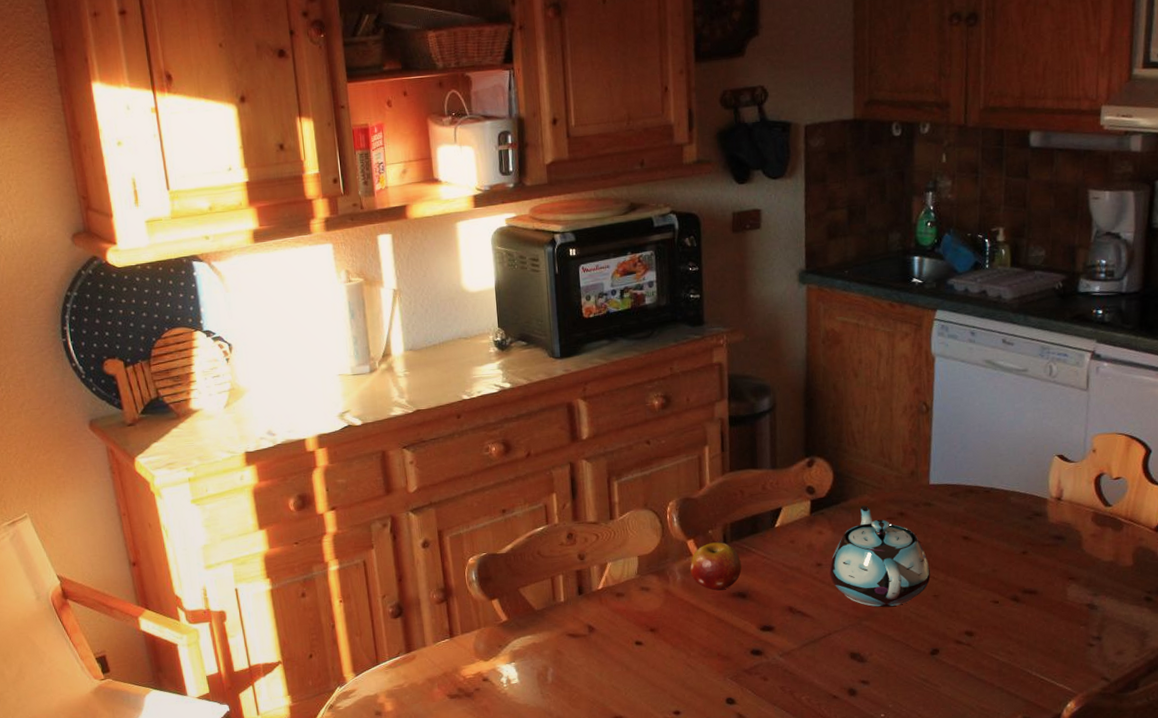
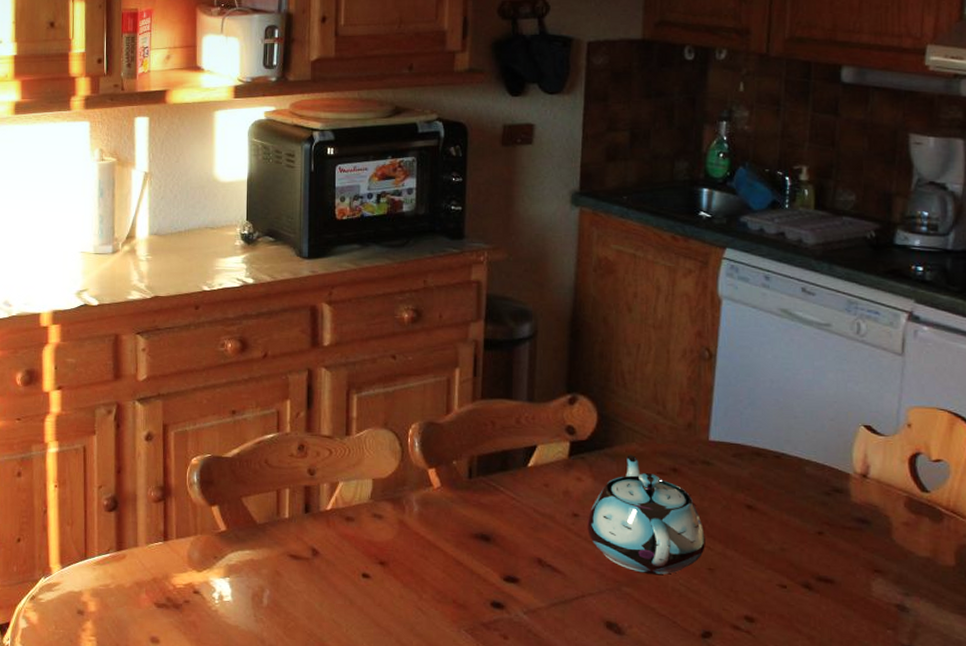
fruit: present [690,542,742,591] -> none [429,474,487,529]

